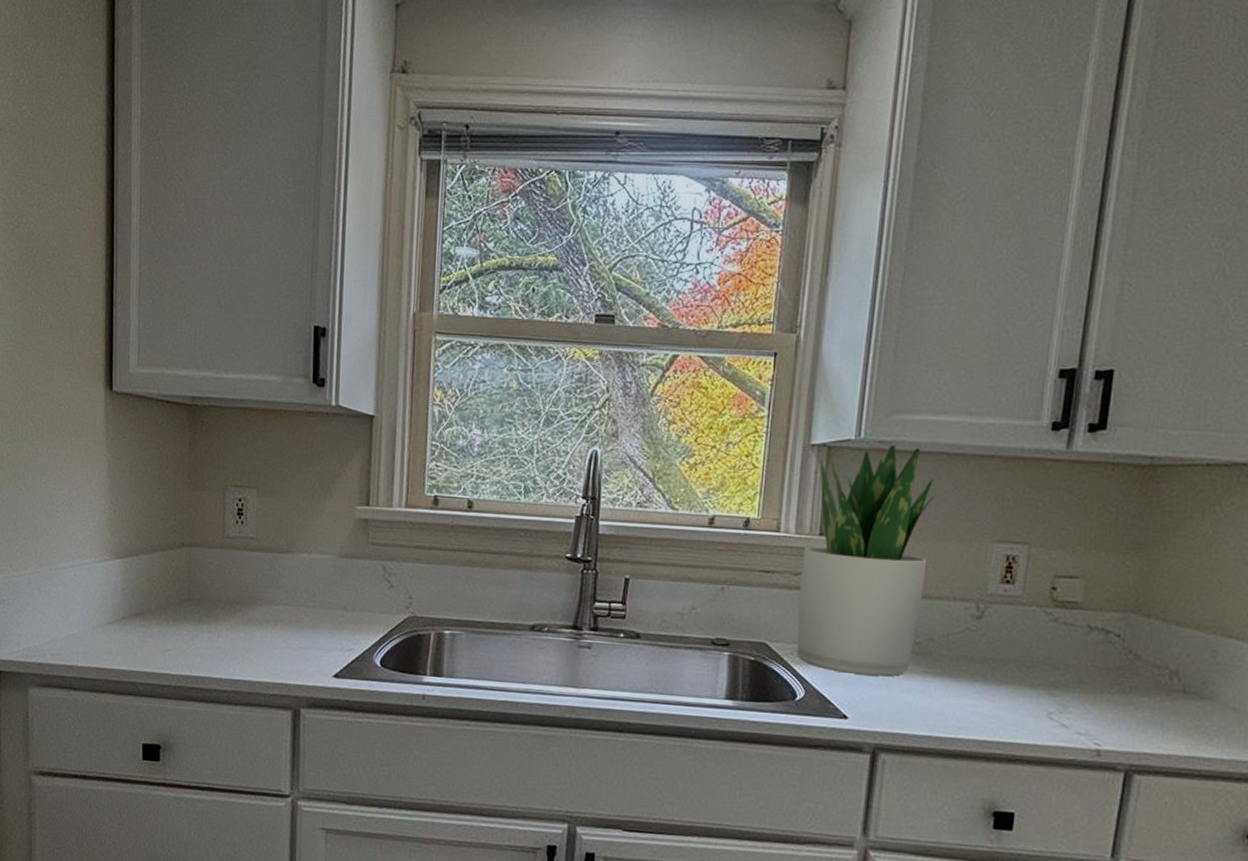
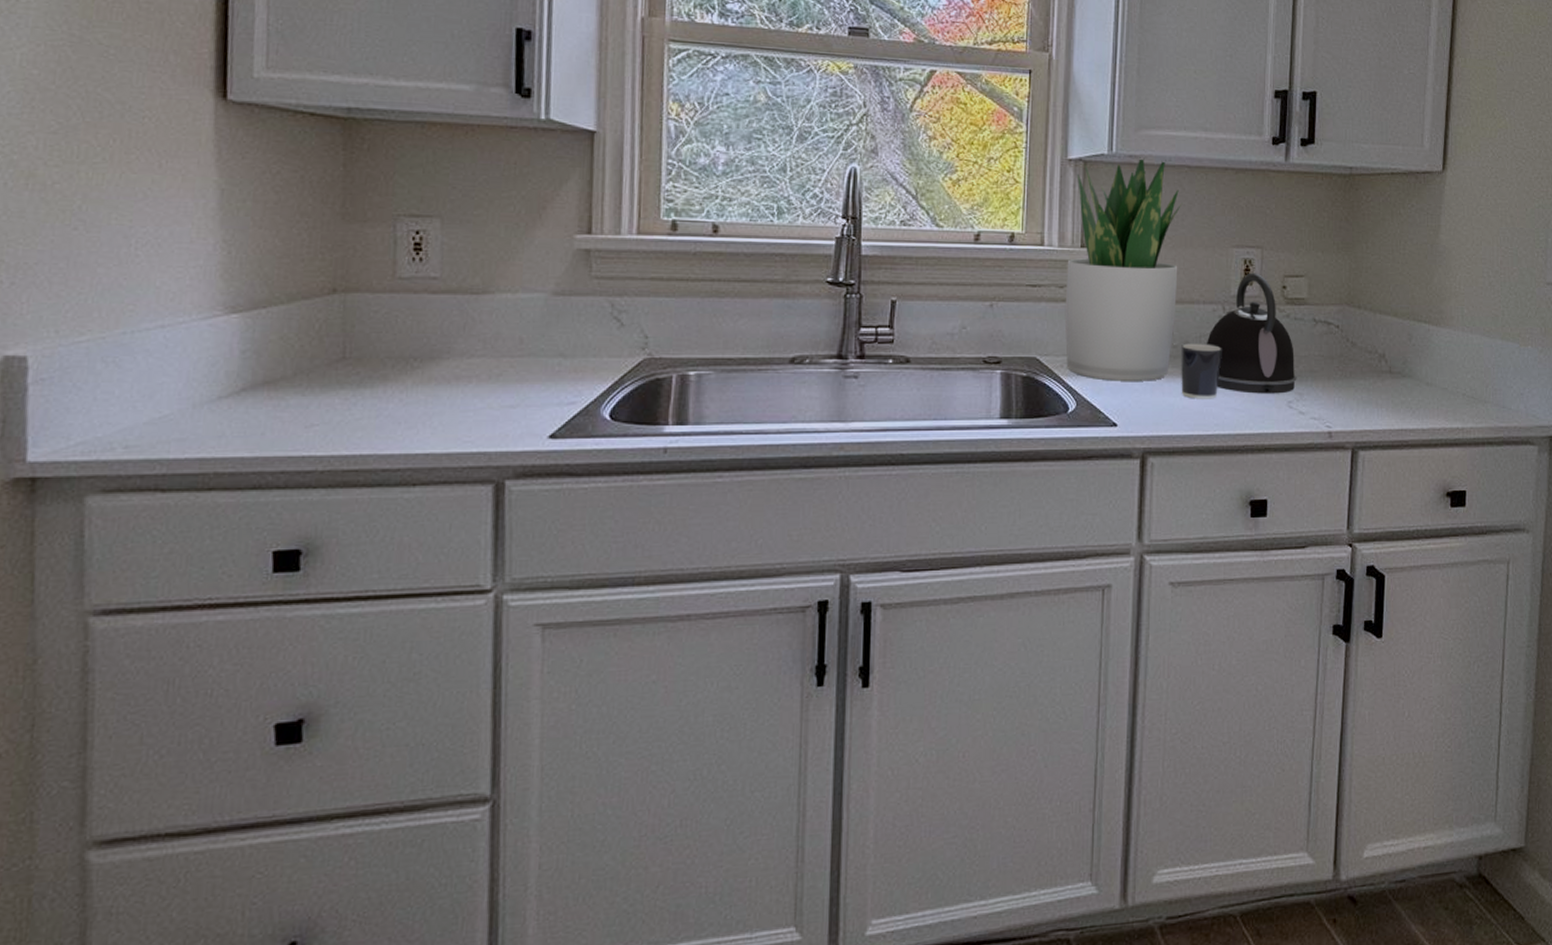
mug: none [921,640,974,702] -> present [1180,343,1223,400]
kettle: none [955,570,1062,704] -> present [1207,272,1297,394]

